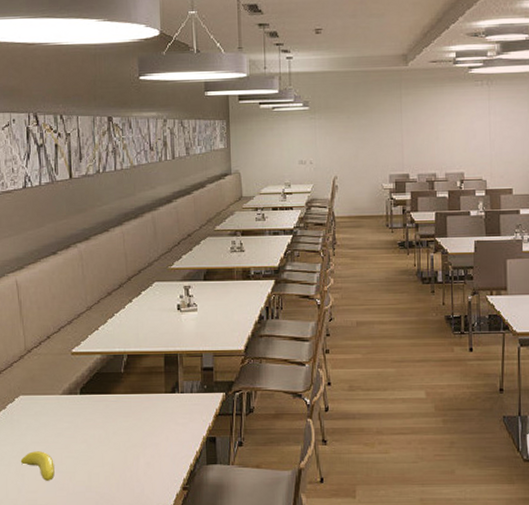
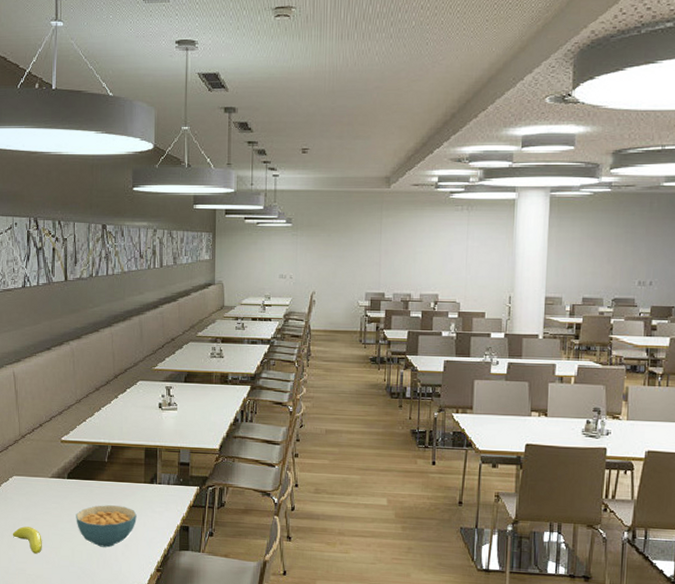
cereal bowl: none [91,420,158,468] -> present [76,505,137,548]

